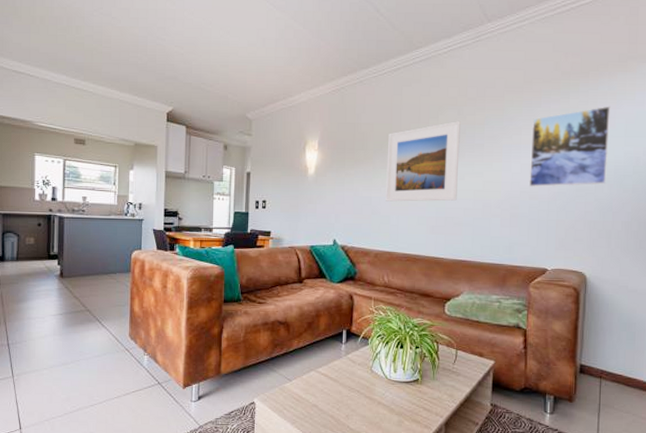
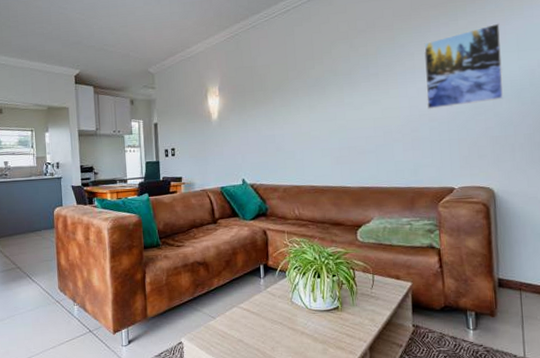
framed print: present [386,121,461,202] -> none [285,54,358,138]

